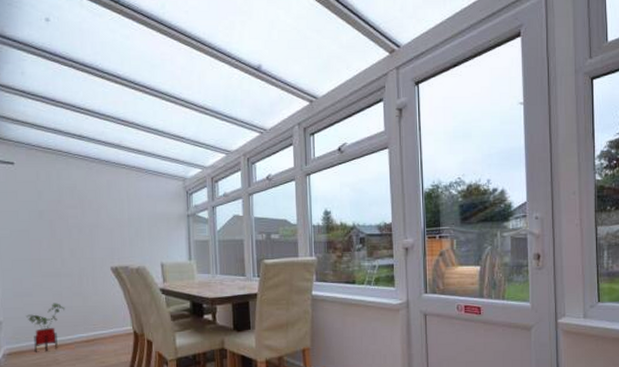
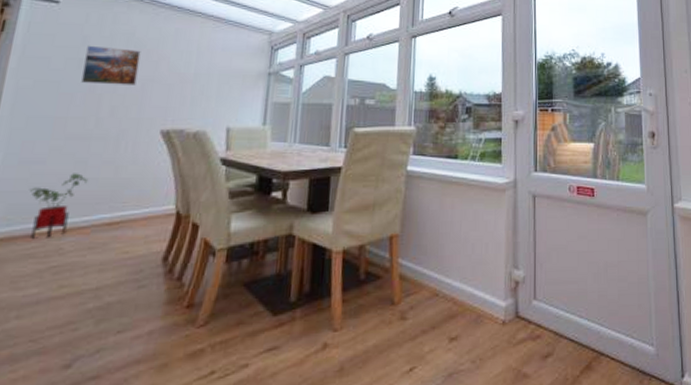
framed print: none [43,199,85,232] -> present [81,45,141,85]

